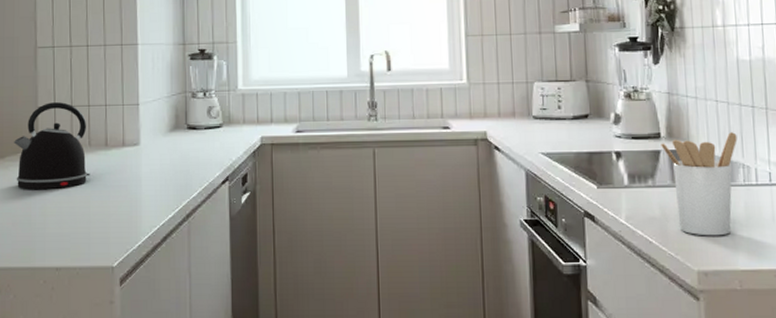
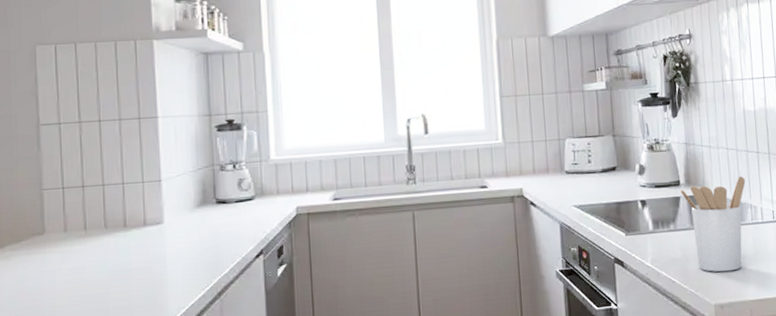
kettle: present [14,102,90,190] -> none [15,183,108,280]

